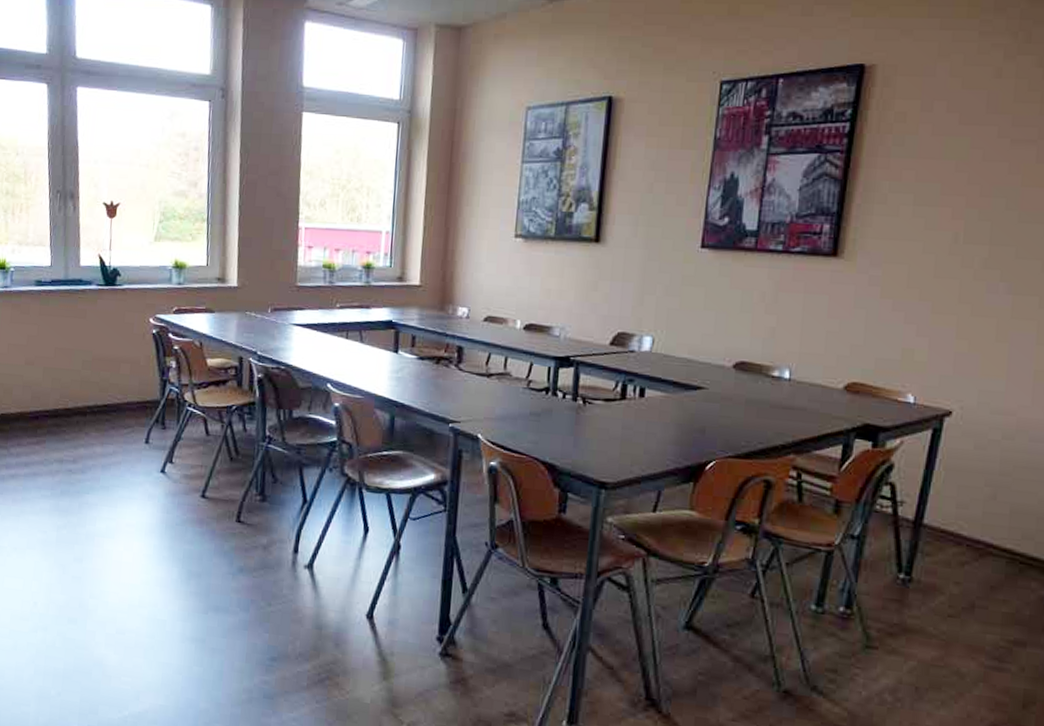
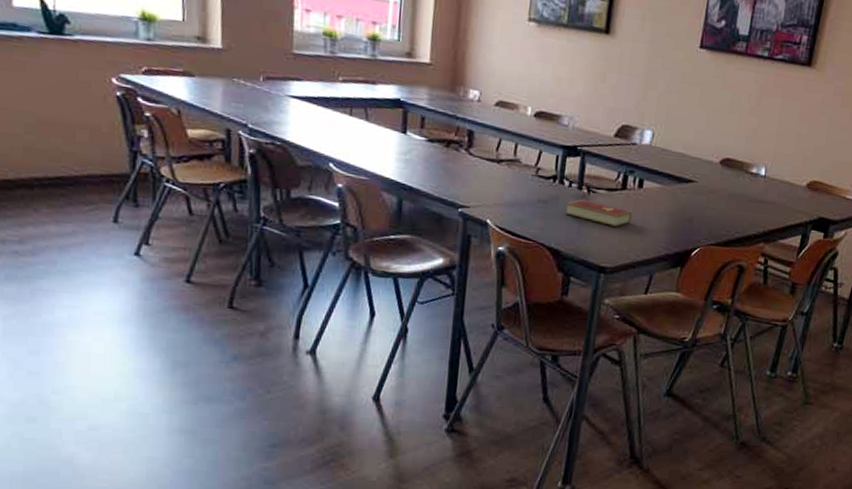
hardcover book: none [559,411,634,439] -> present [564,199,632,227]

